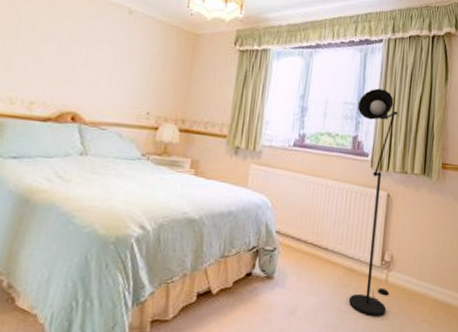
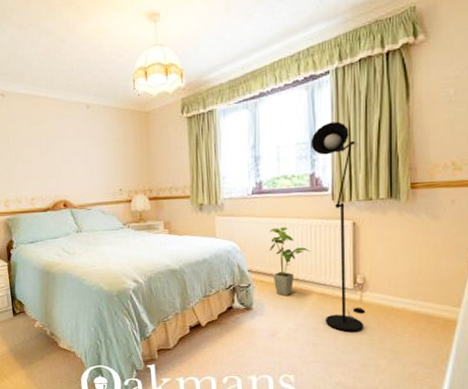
house plant: none [301,187,344,267] -> present [269,227,311,297]

